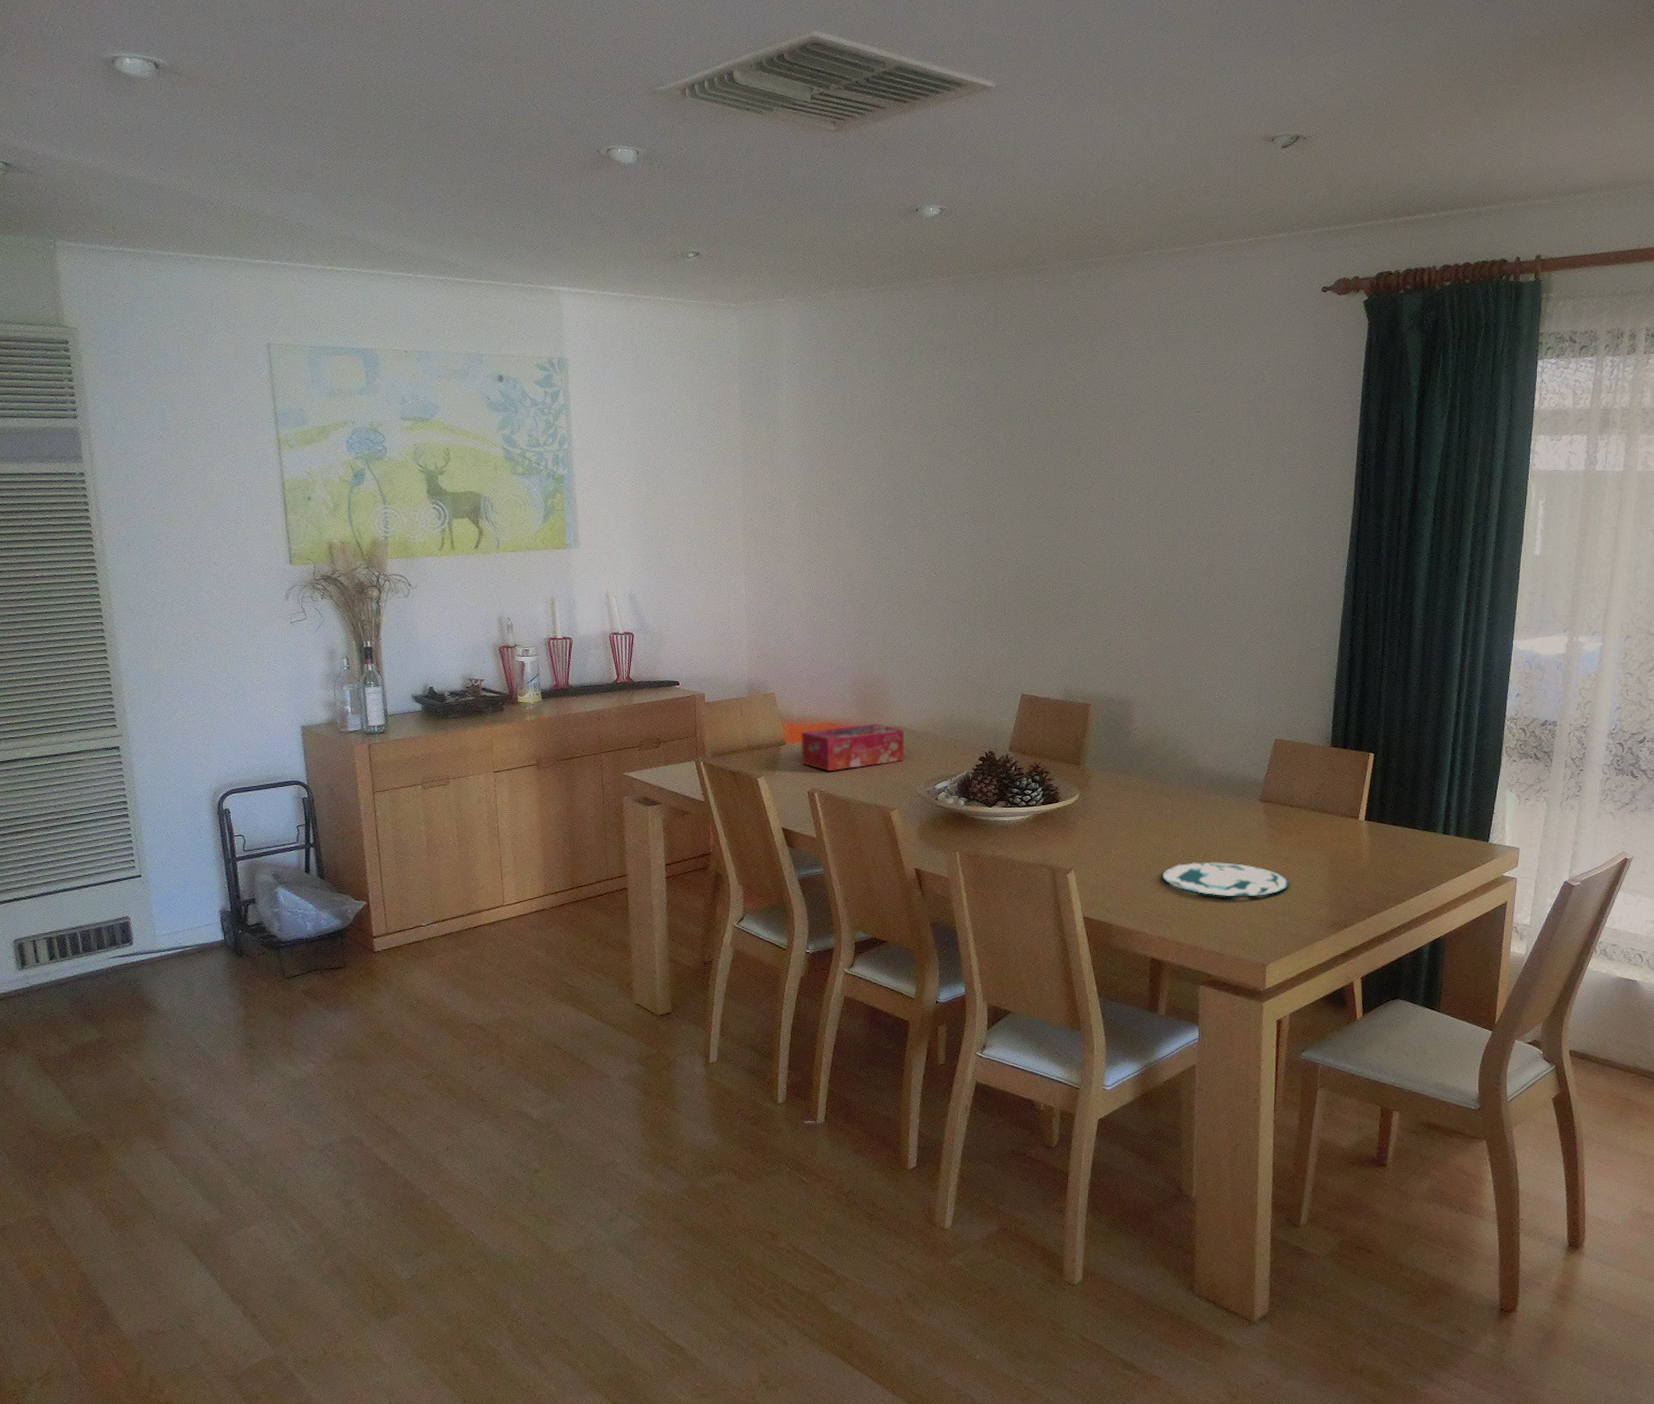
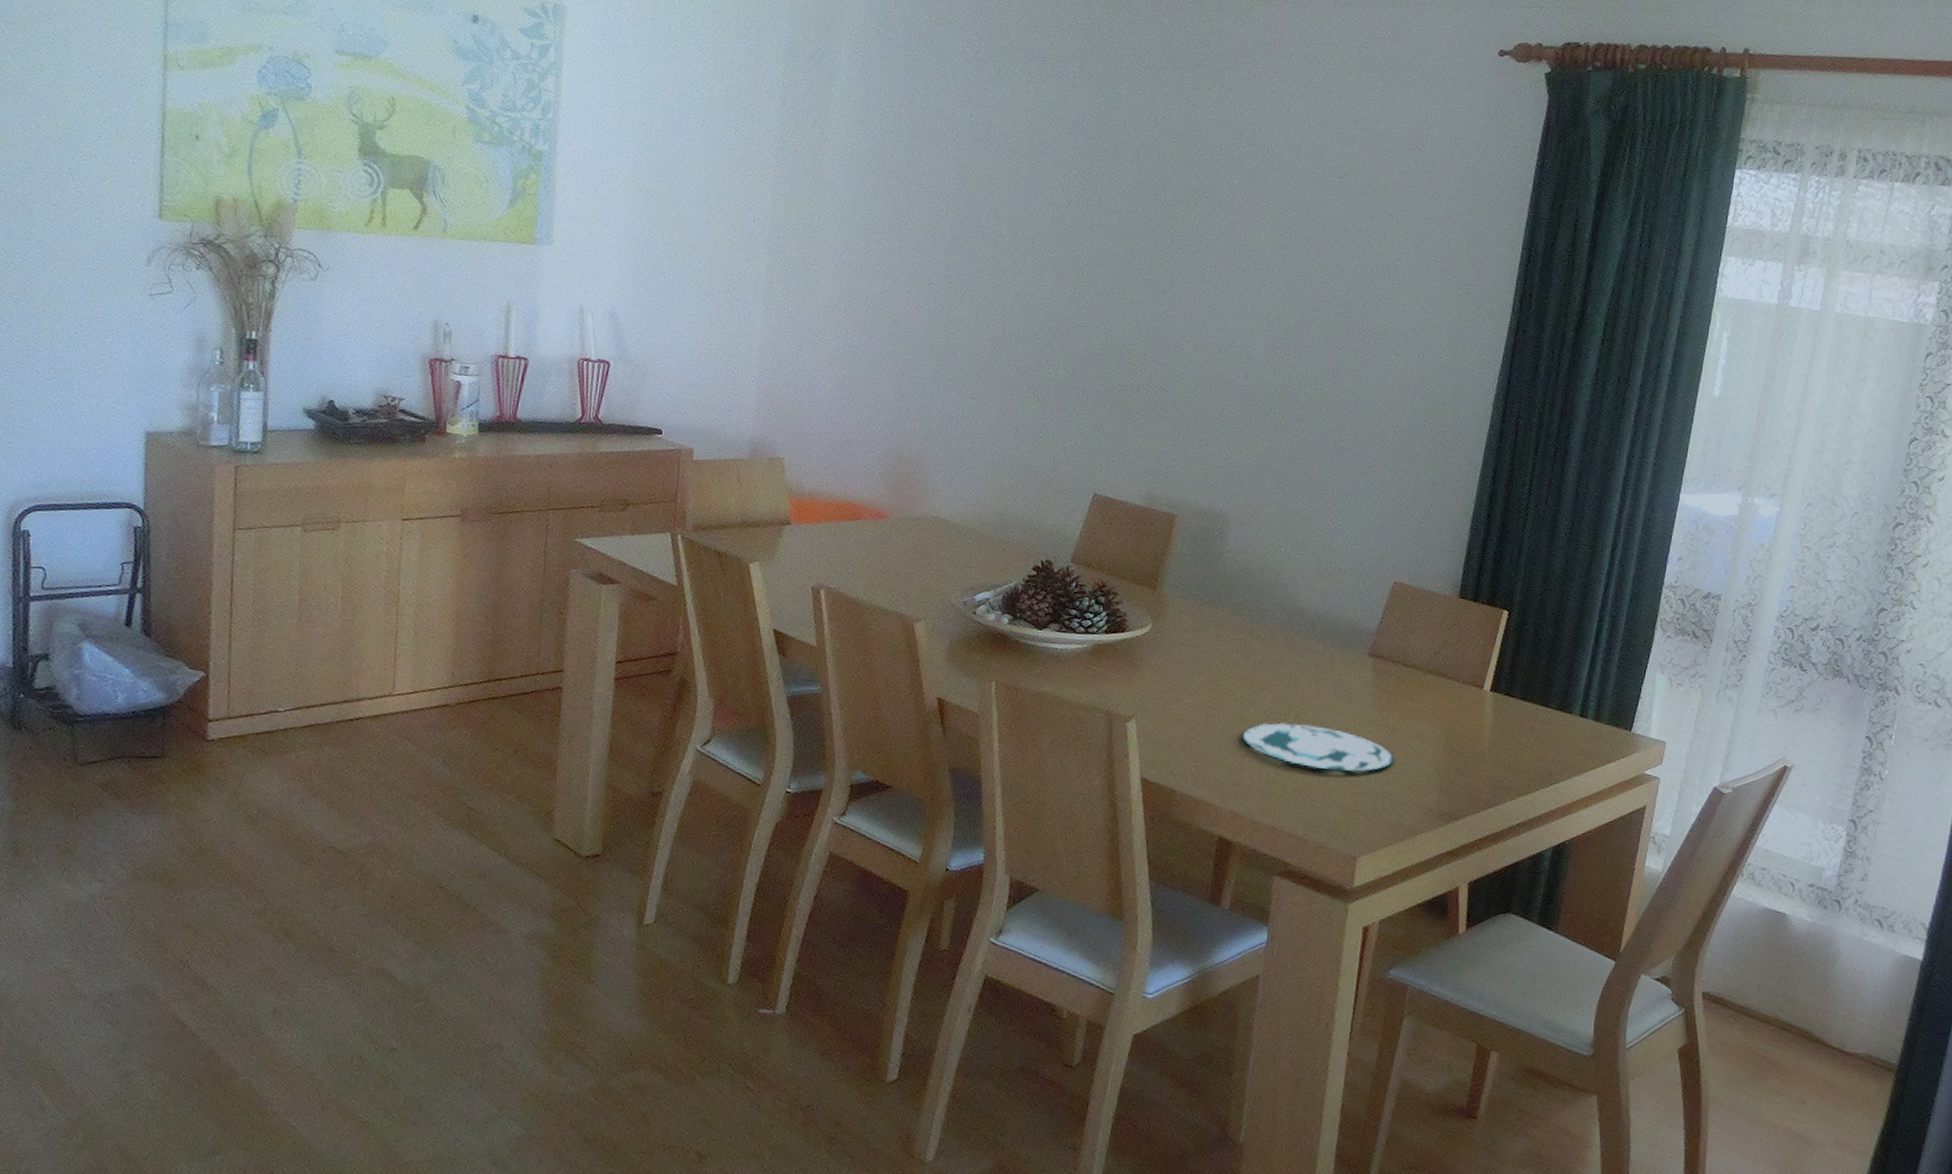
tissue box: present [800,724,904,771] -> none [808,509,942,565]

